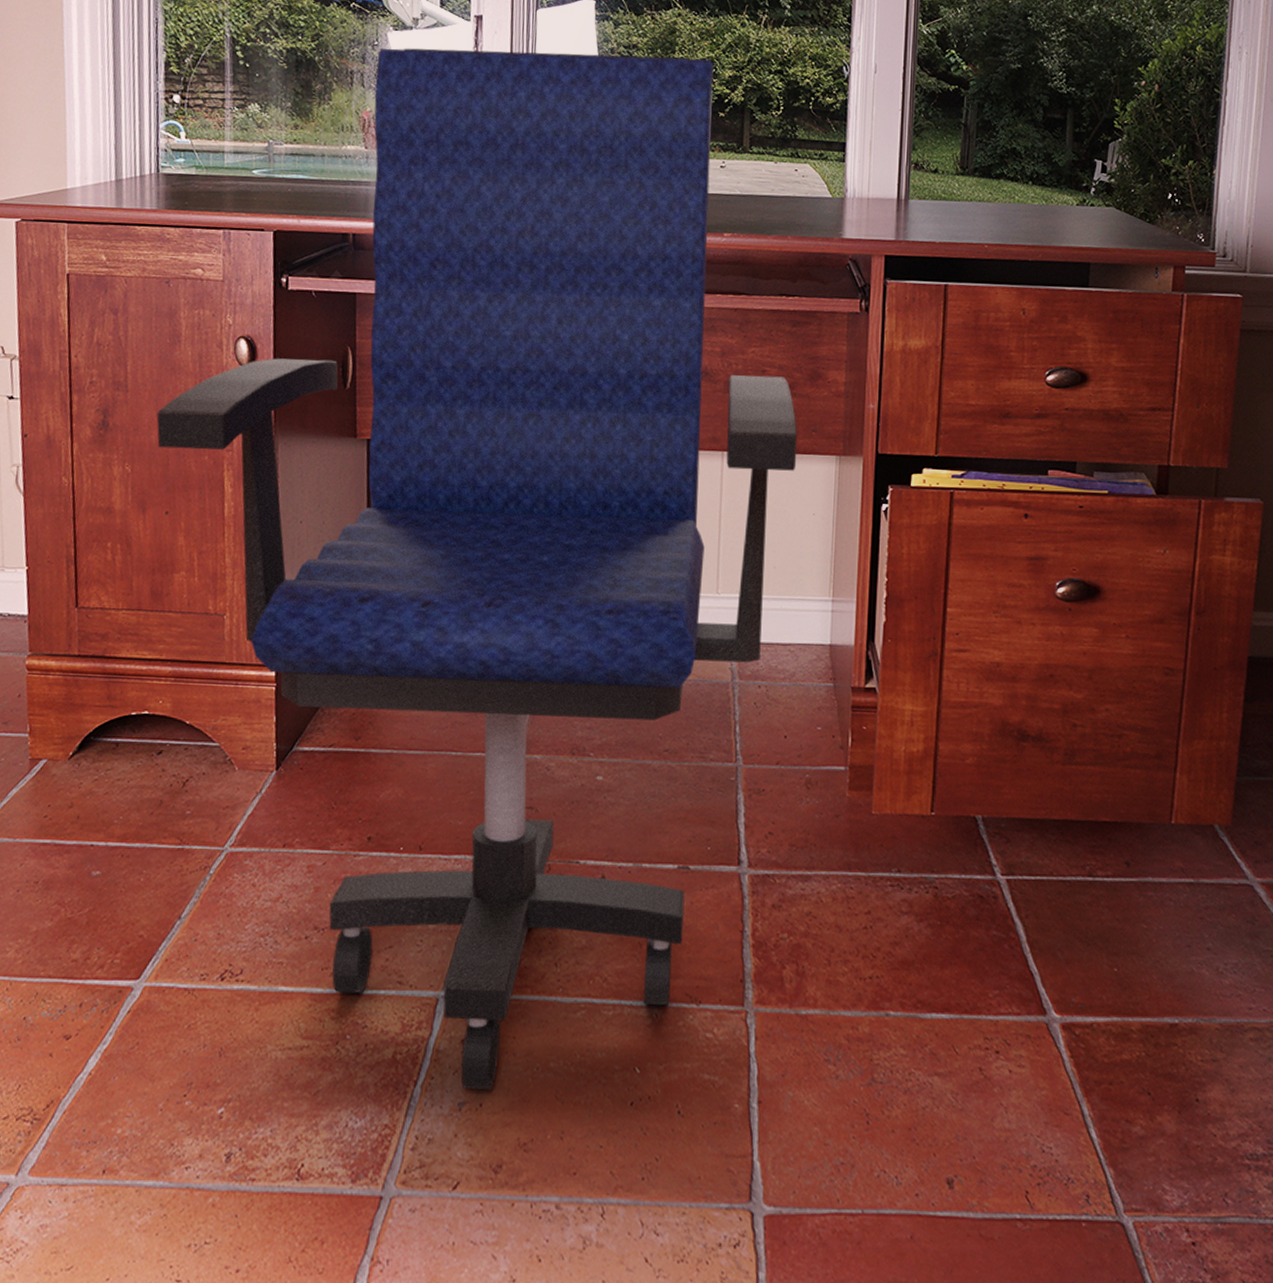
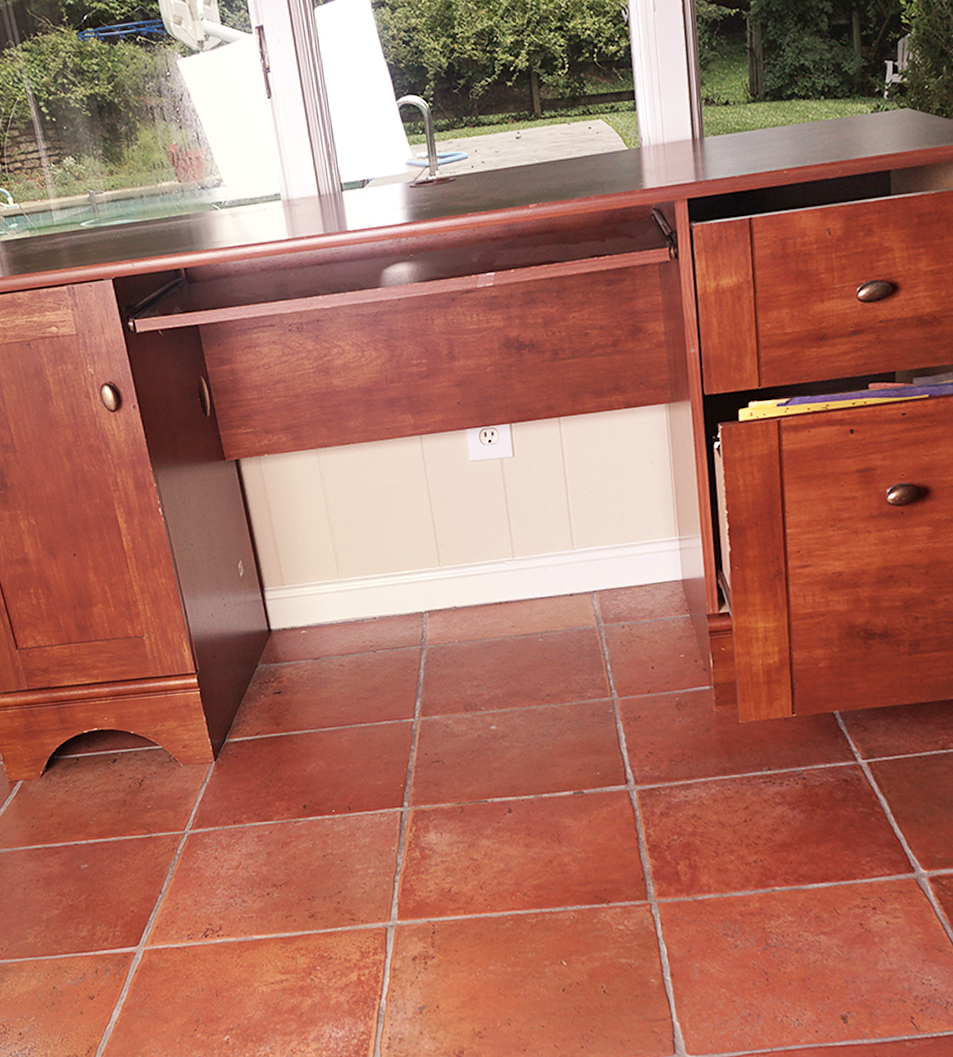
office chair: present [156,48,798,1091] -> none [46,29,630,996]

